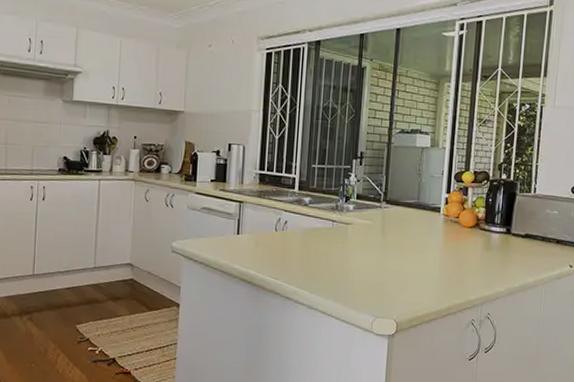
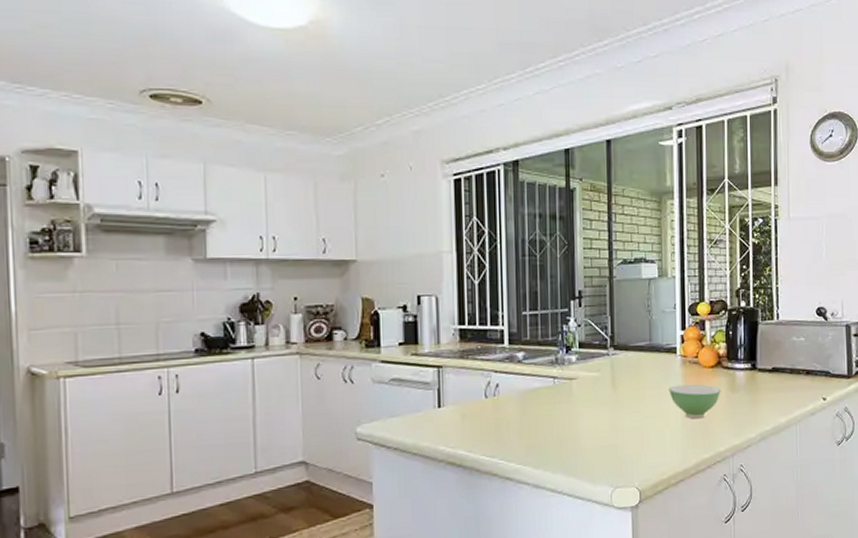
bowl: none [430,239,477,270] -> present [668,384,721,419]

